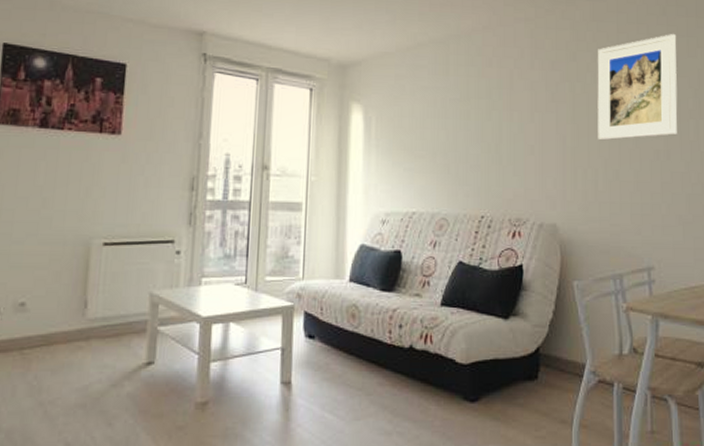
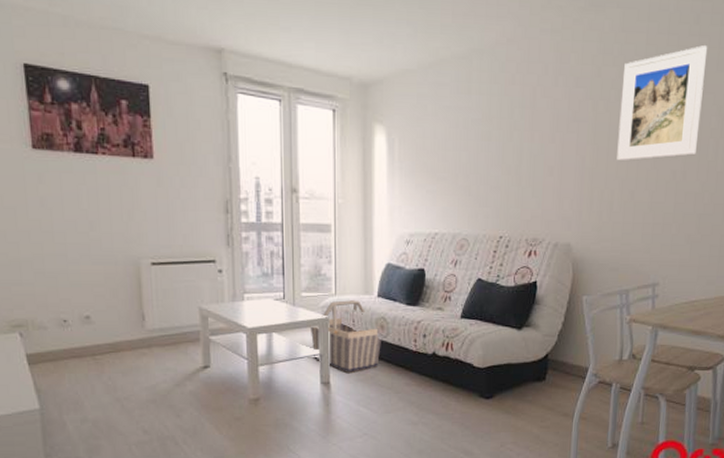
basket: none [272,285,352,372] -> present [309,300,381,374]

